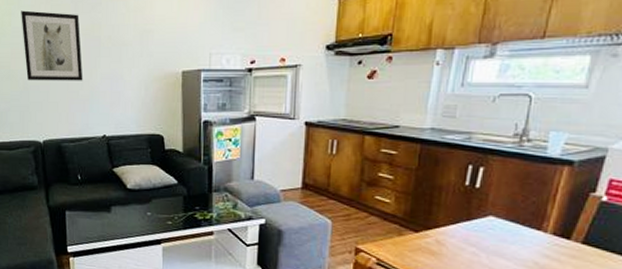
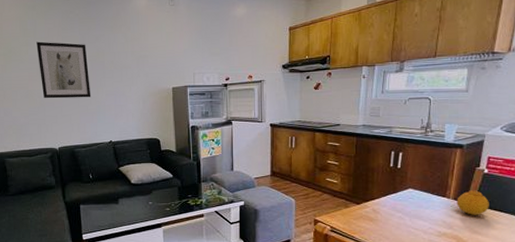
fruit: none [556,223,605,258] -> present [457,190,489,215]

